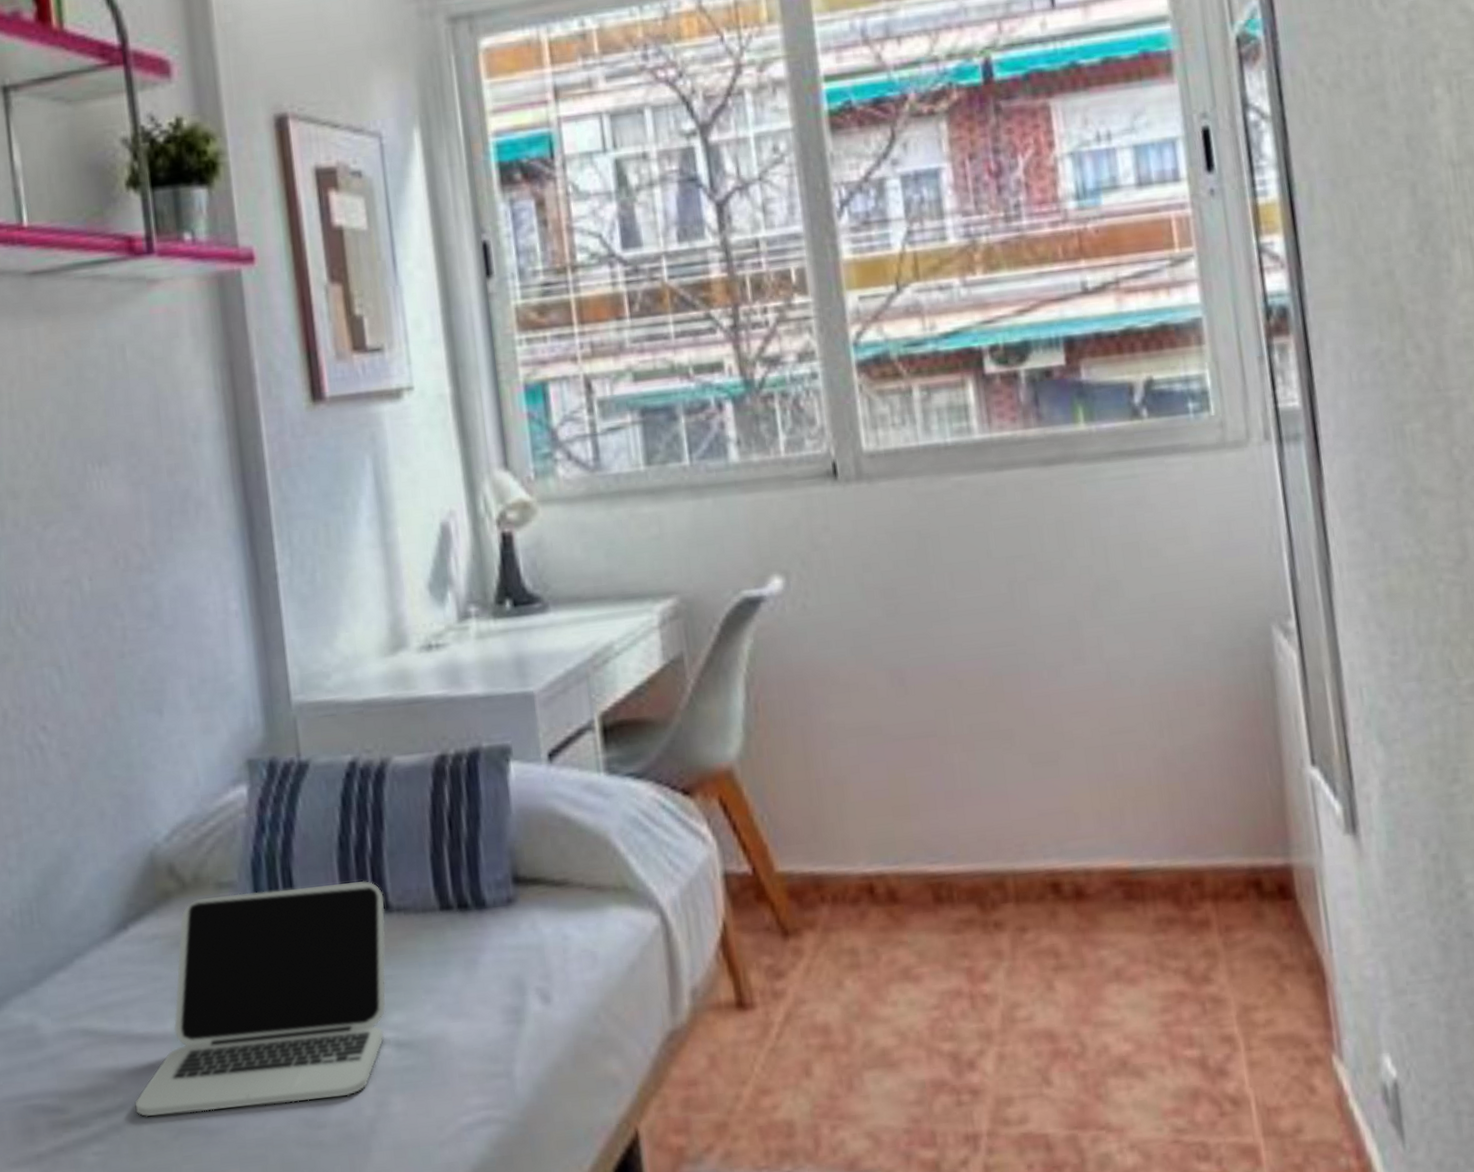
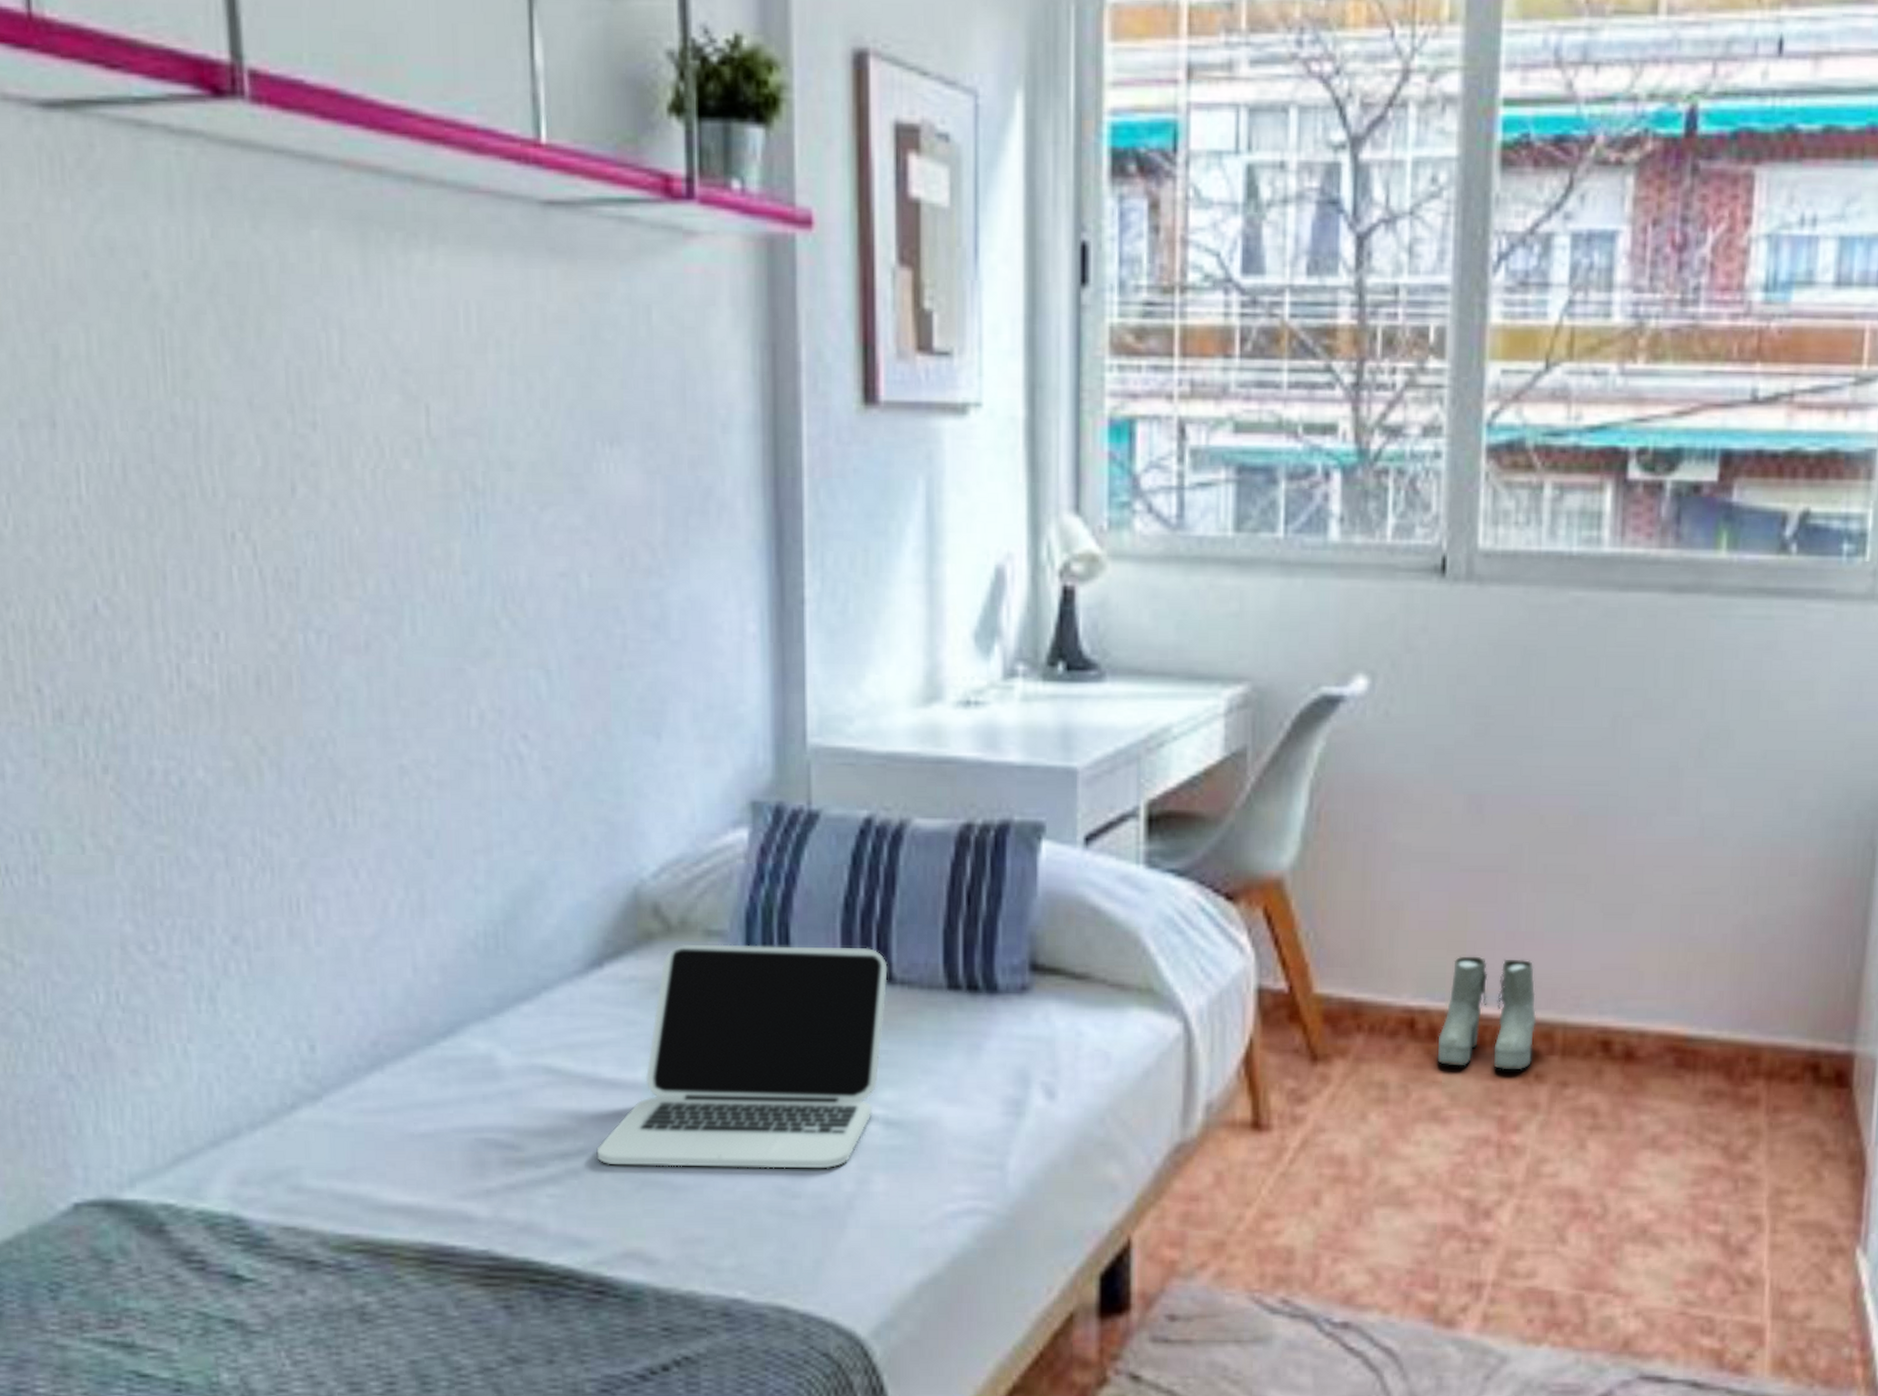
boots: none [897,815,989,926] -> present [1437,956,1537,1070]

